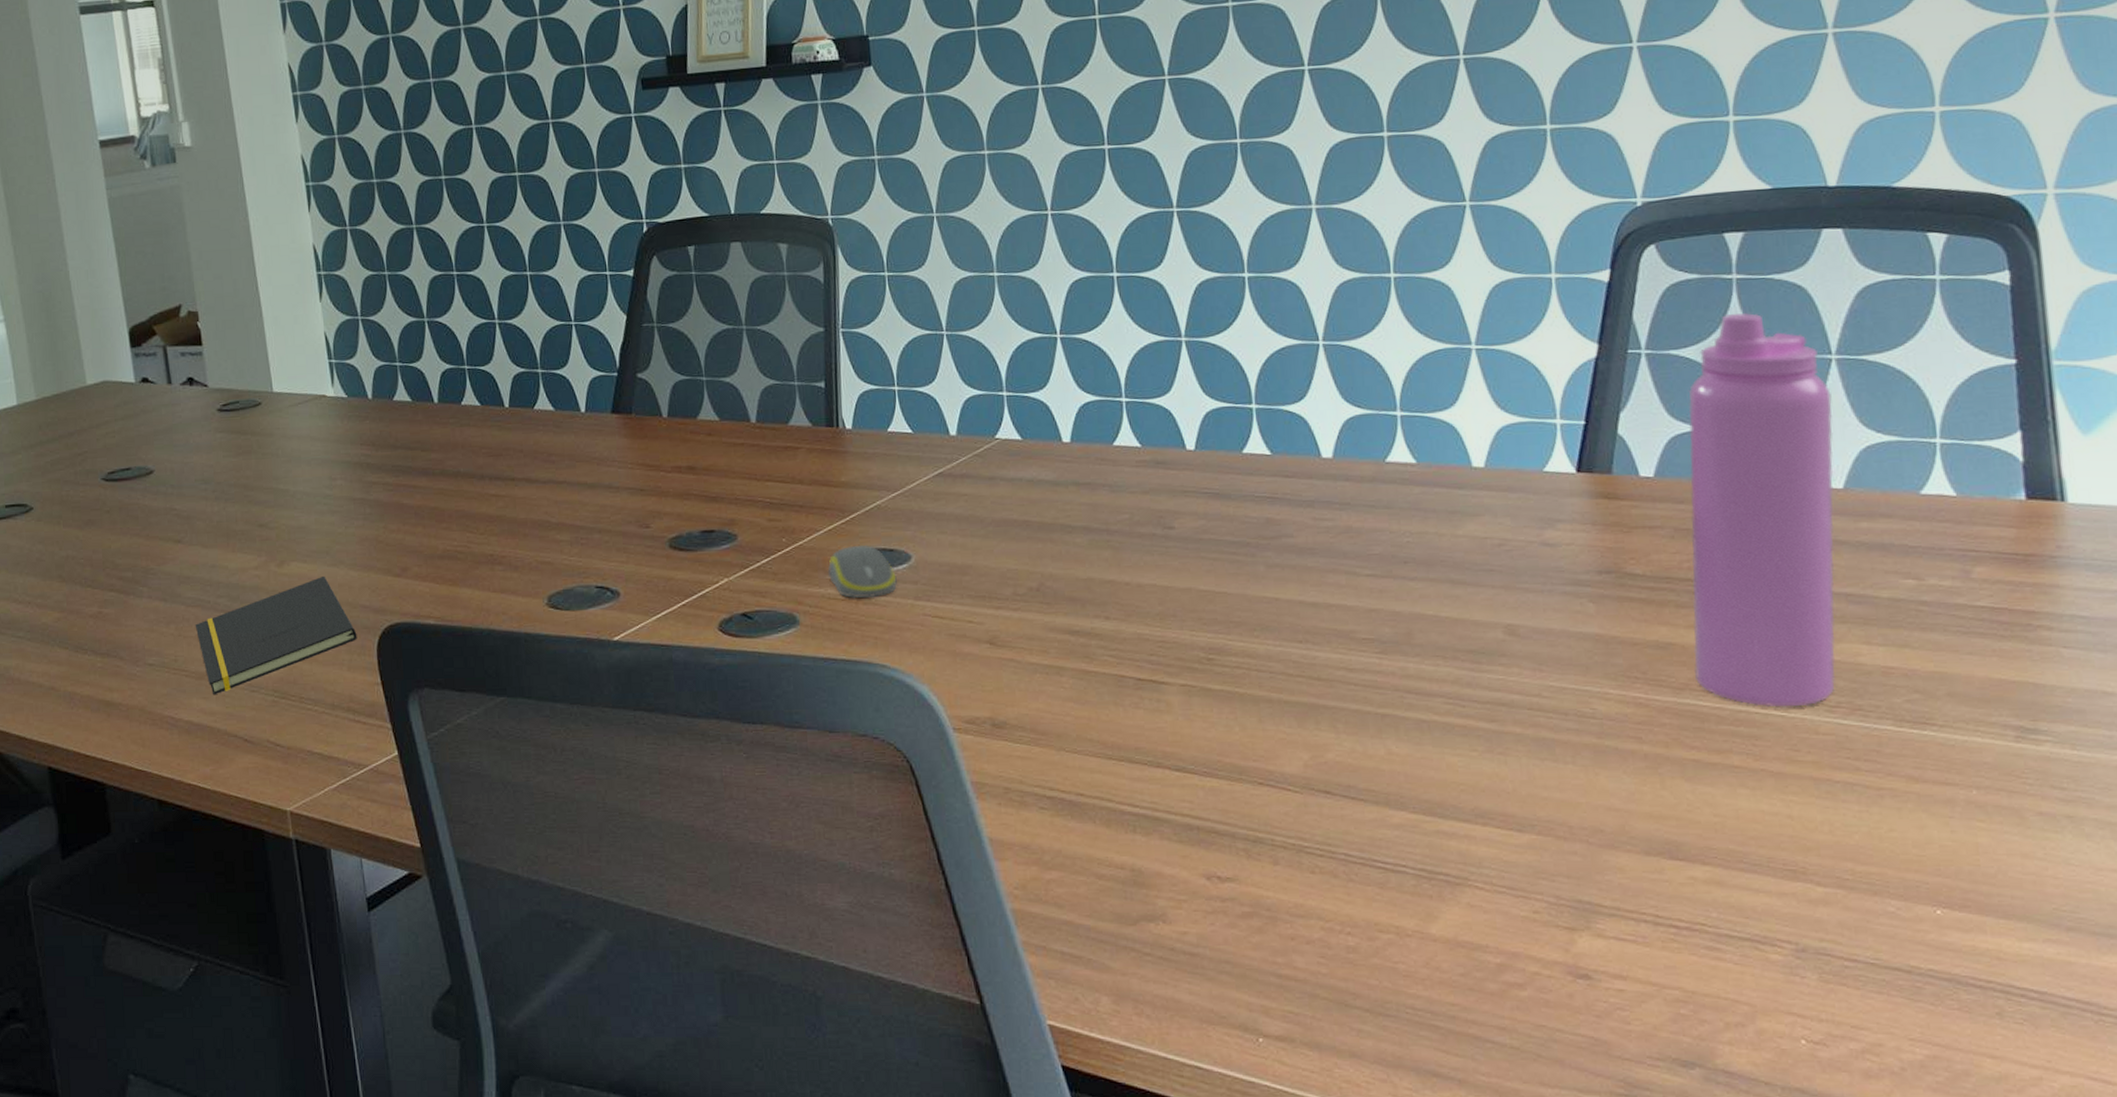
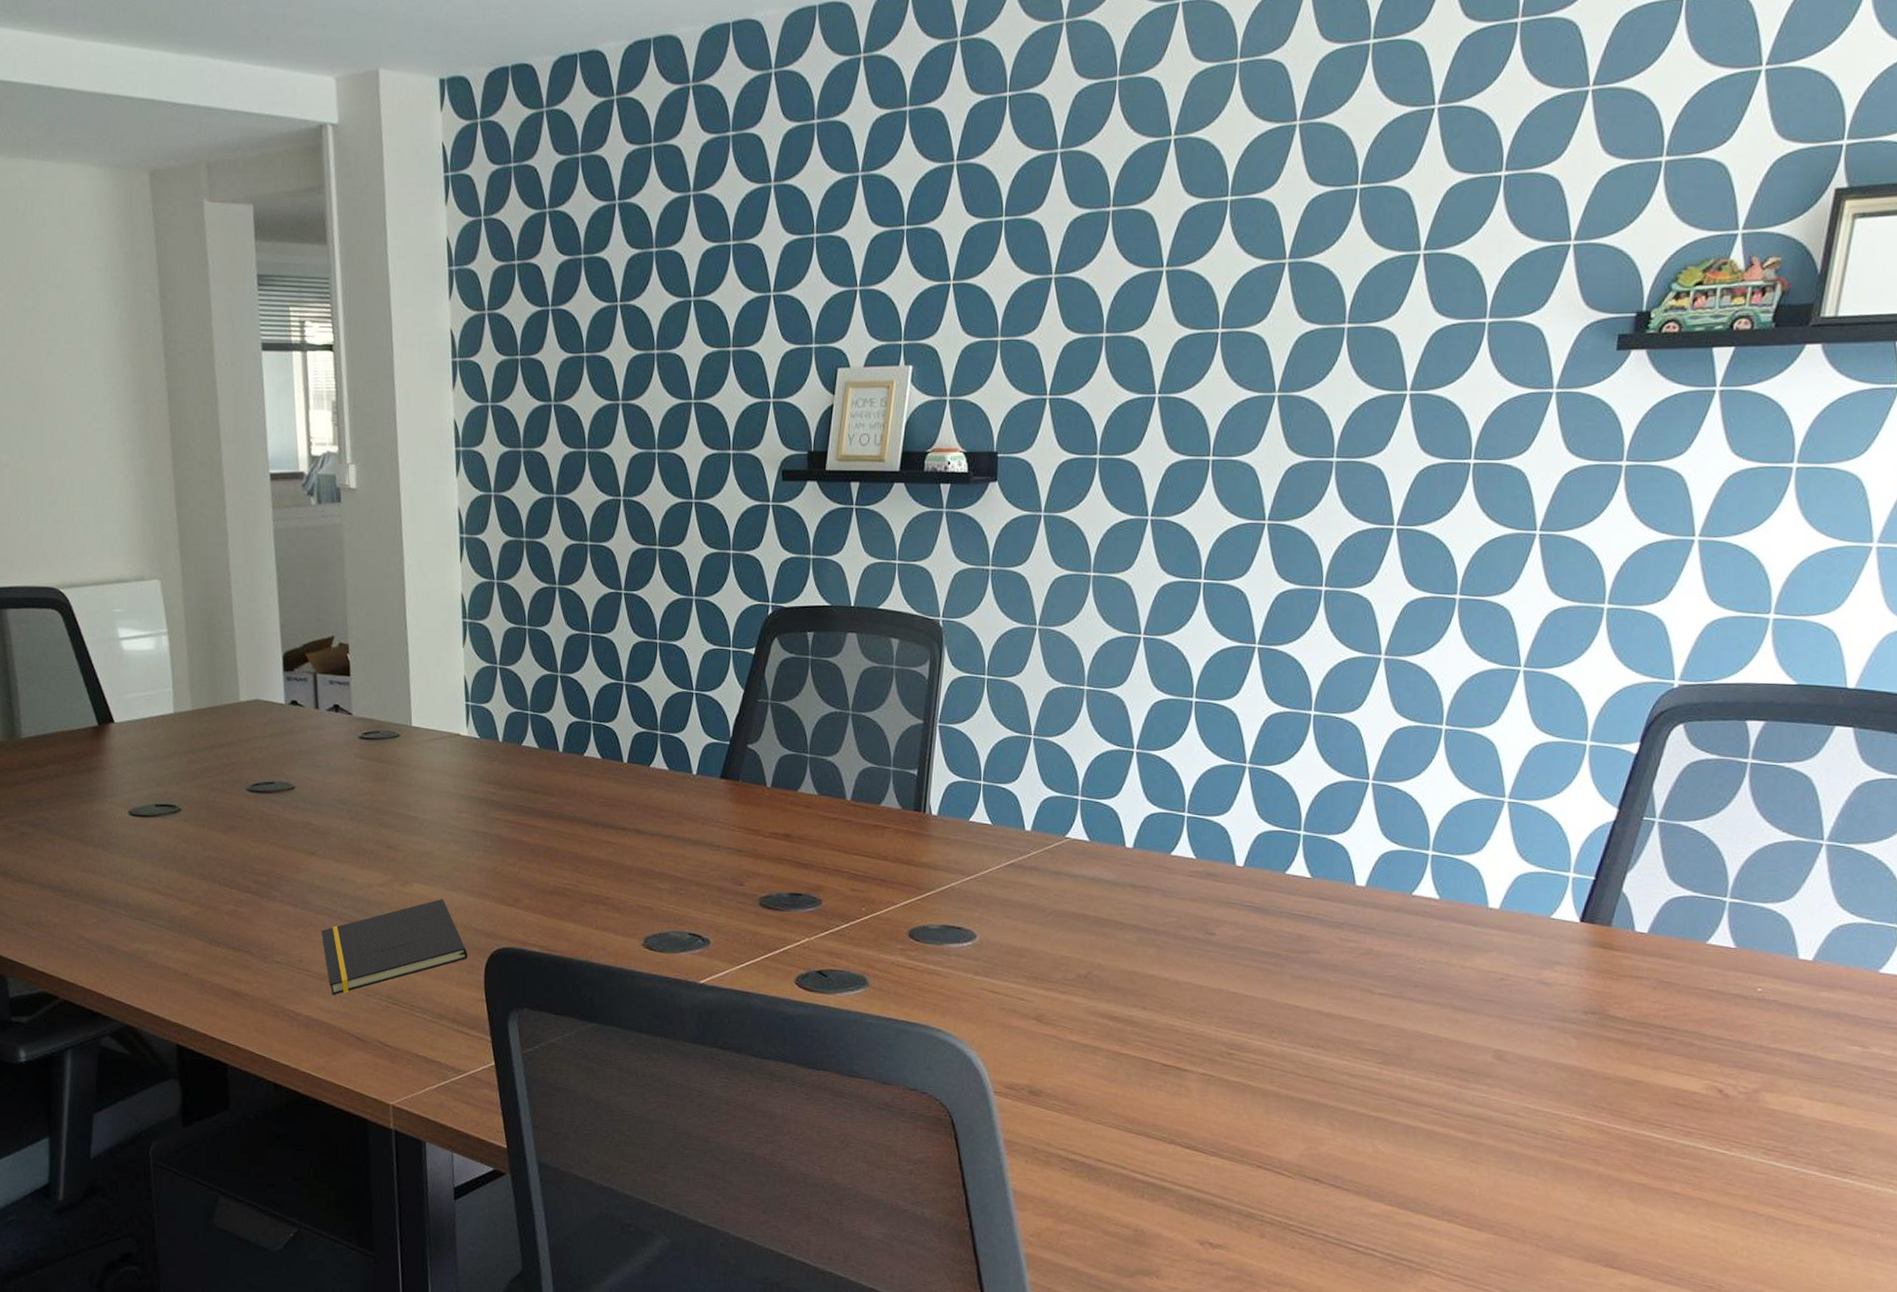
computer mouse: present [827,545,897,599] -> none [899,921,961,969]
water bottle: present [1688,312,1836,708] -> none [1654,794,1817,1147]

